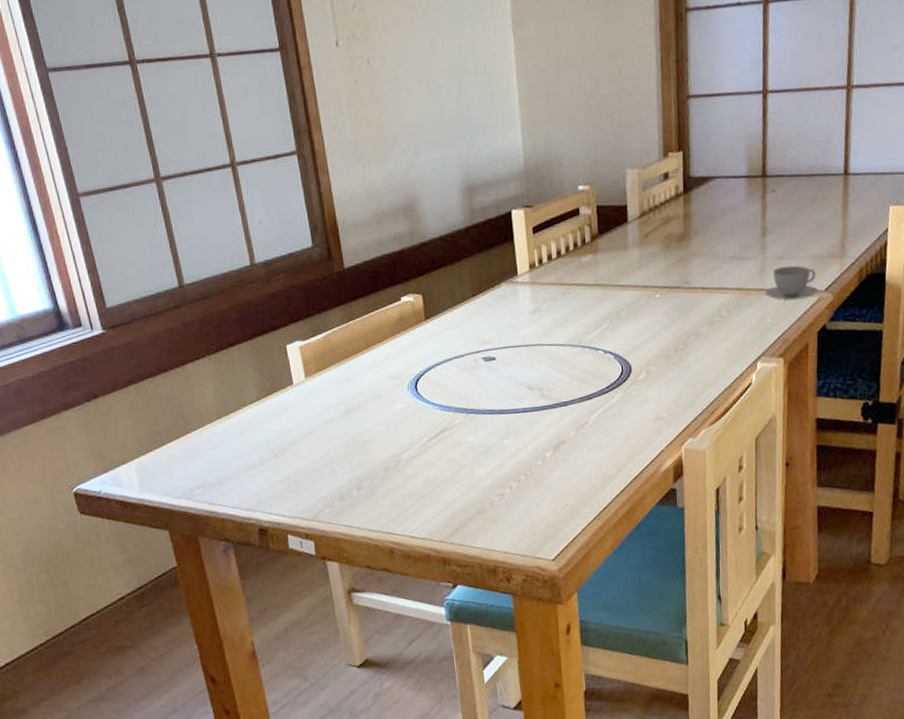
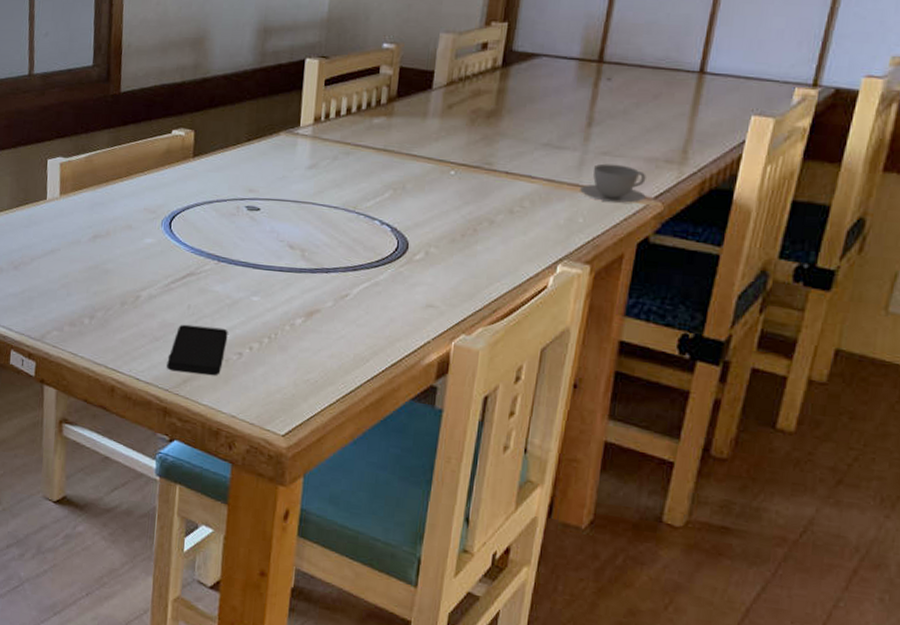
mobile phone: none [437,474,488,523] -> present [167,324,228,376]

